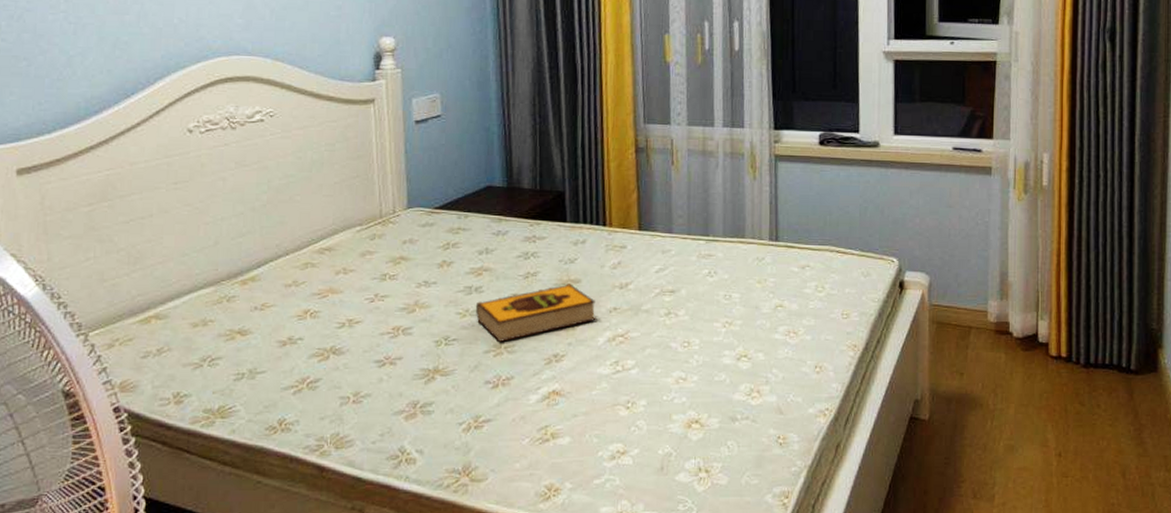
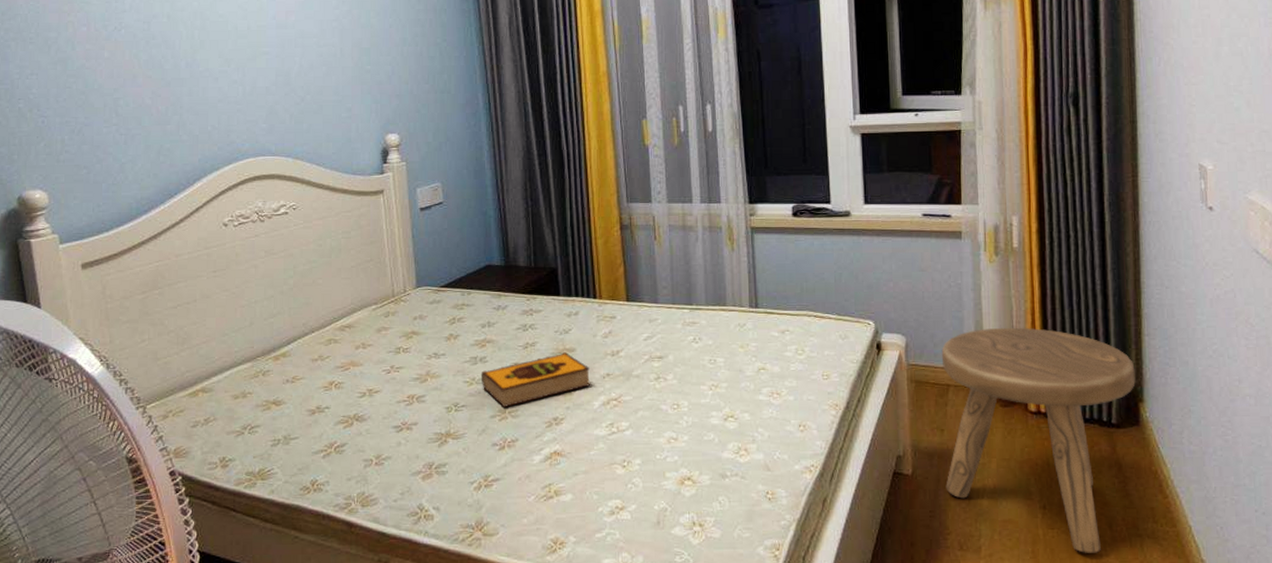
stool: none [962,268,1156,502] -> present [941,327,1136,553]

